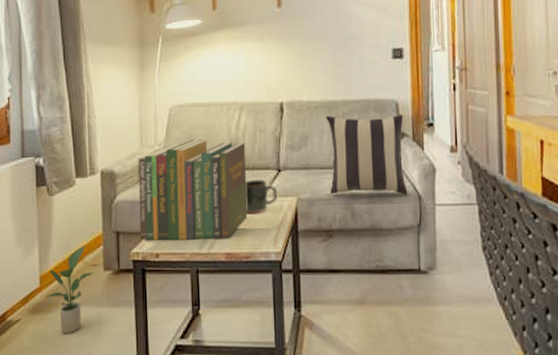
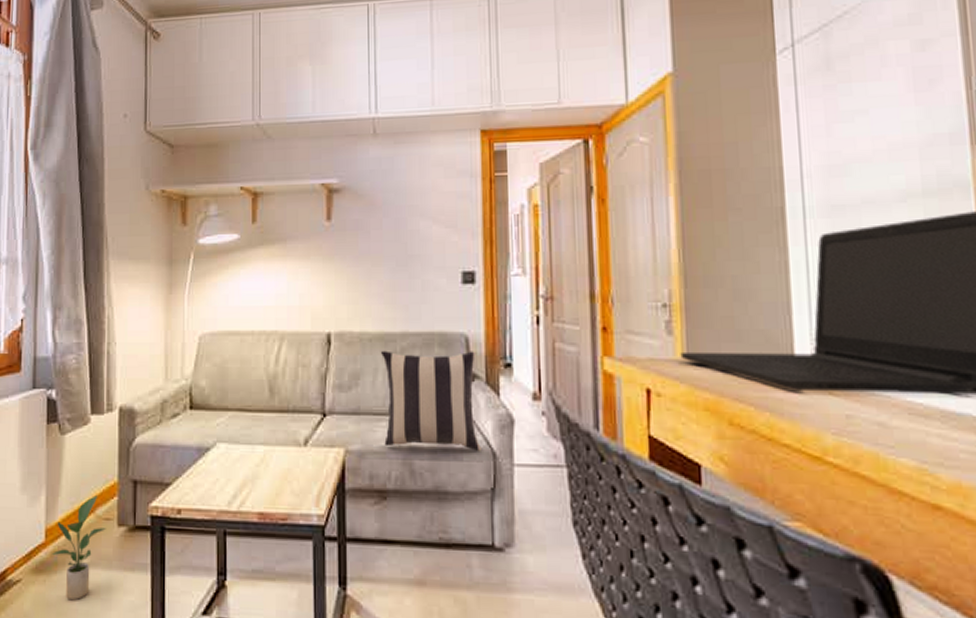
books: present [138,140,248,240] -> none [160,374,286,495]
mug: present [246,179,277,214] -> none [284,424,321,467]

